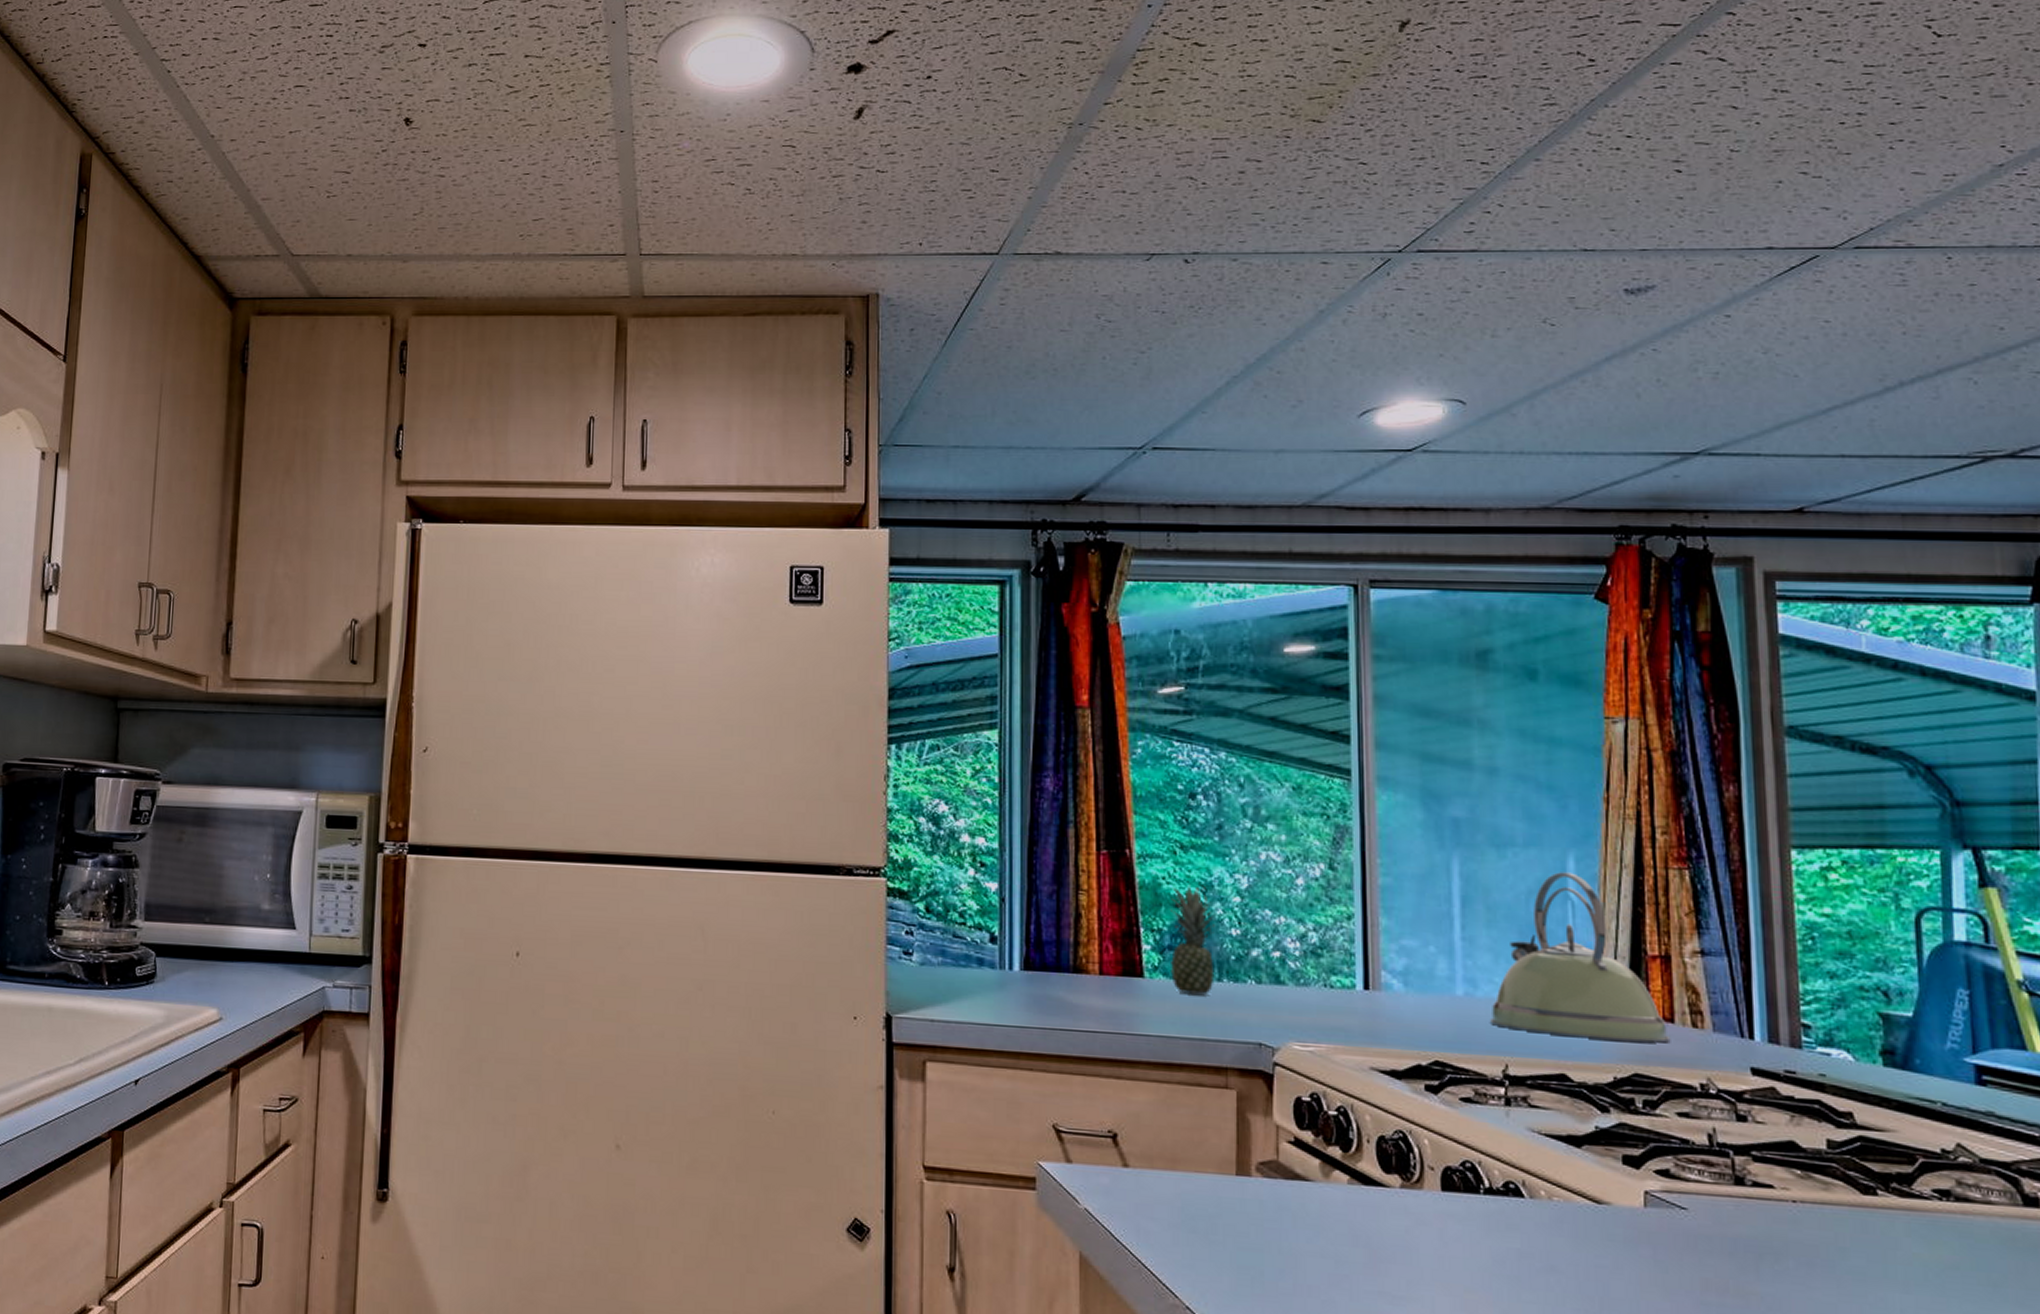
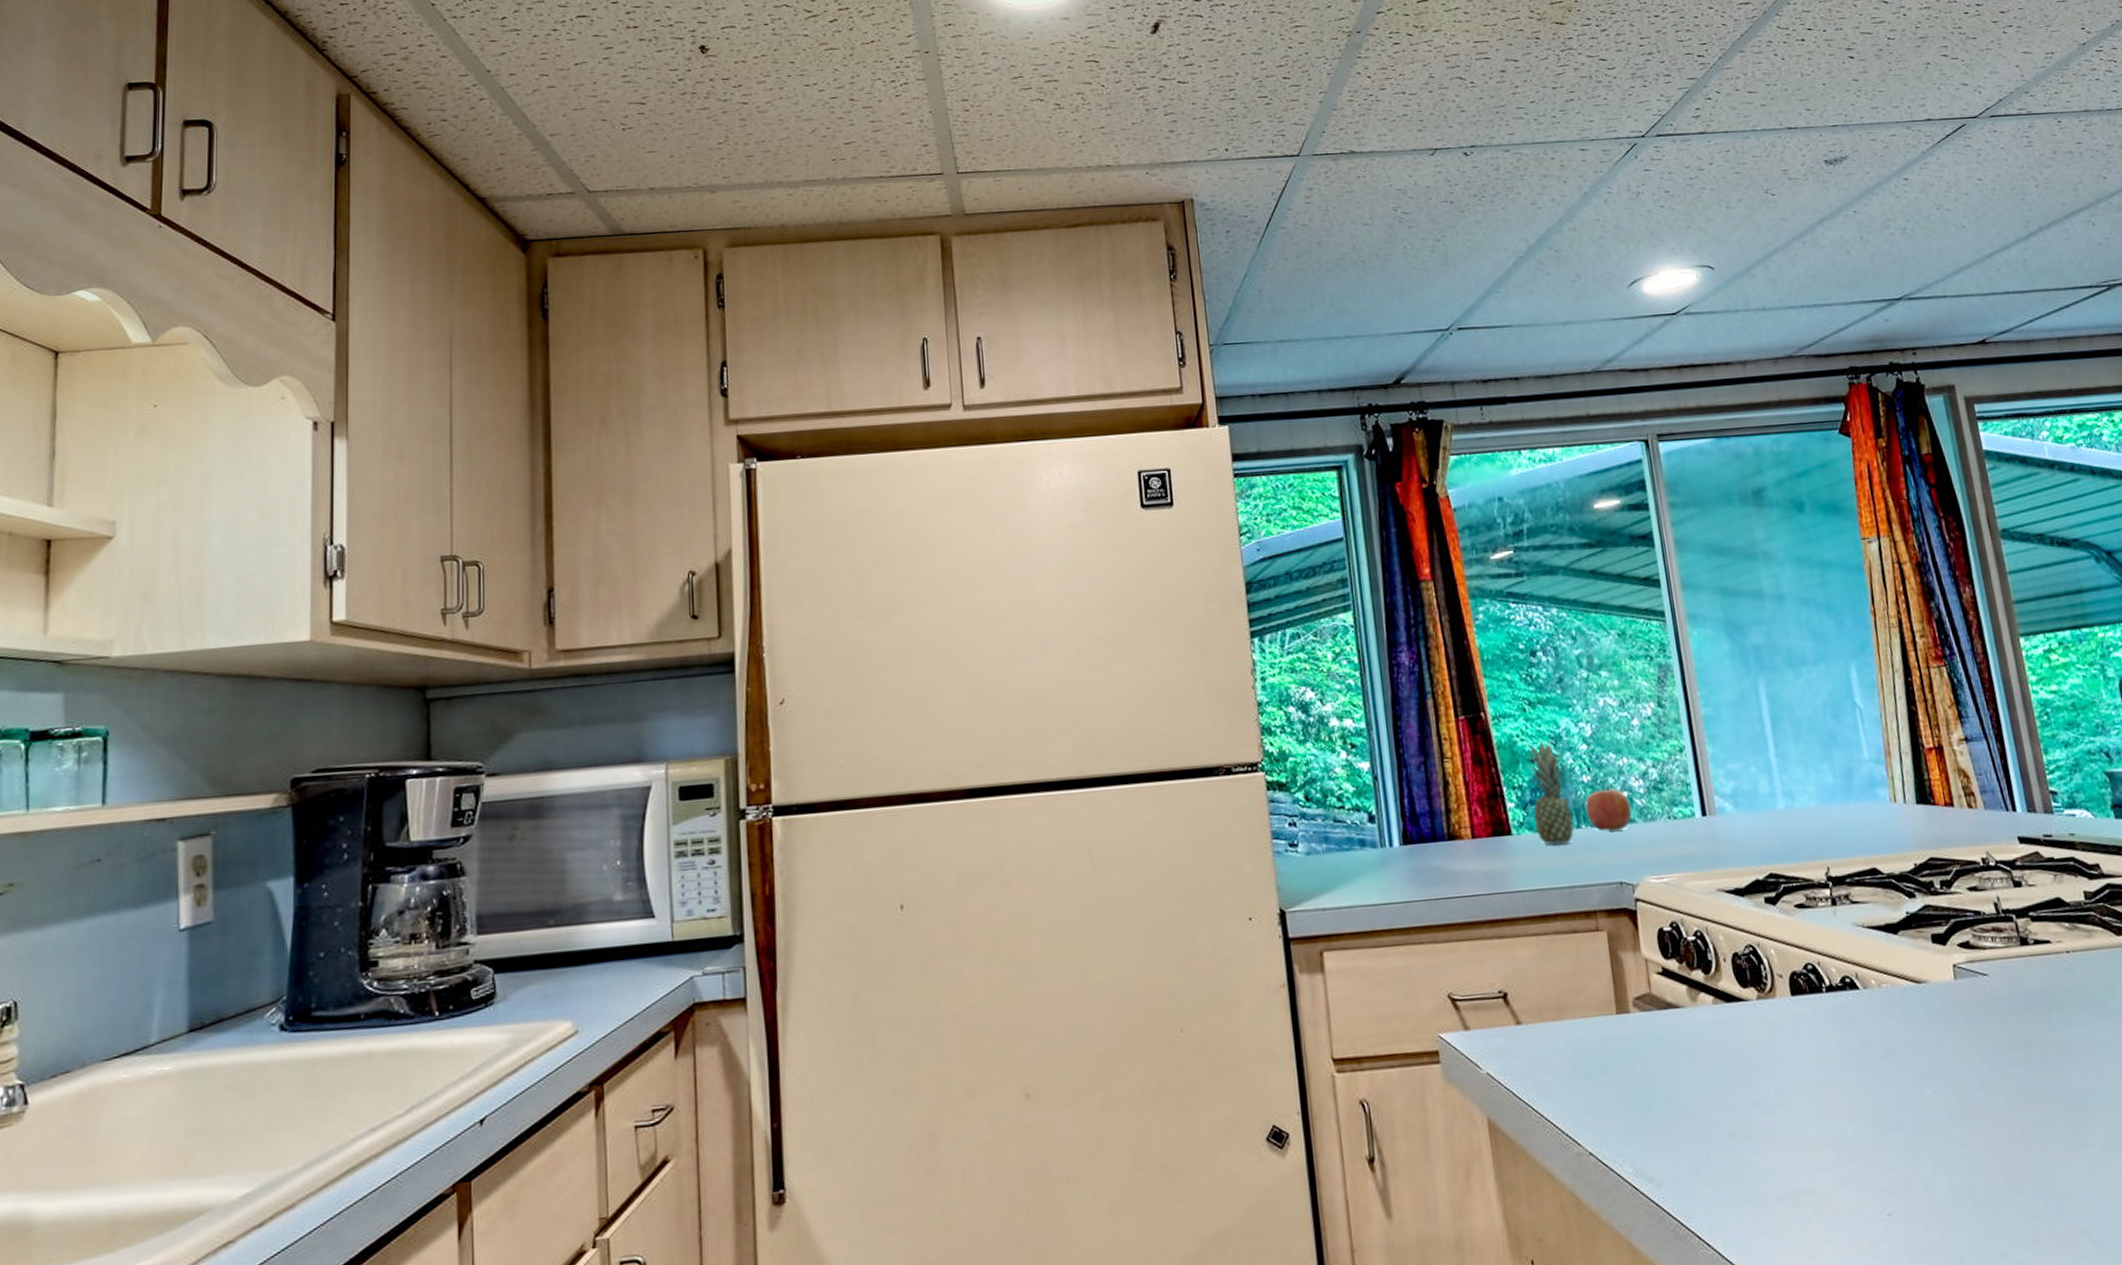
fruit: none [1230,941,1283,990] -> present [1585,784,1632,832]
kettle: present [1490,872,1671,1043] -> none [1808,682,1954,834]

